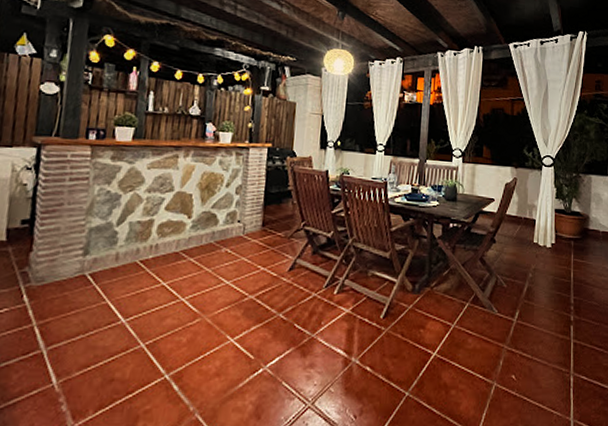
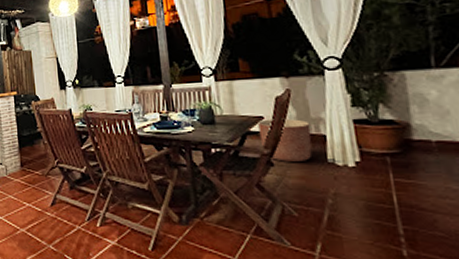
planter: none [489,201,526,240] -> present [258,119,312,162]

